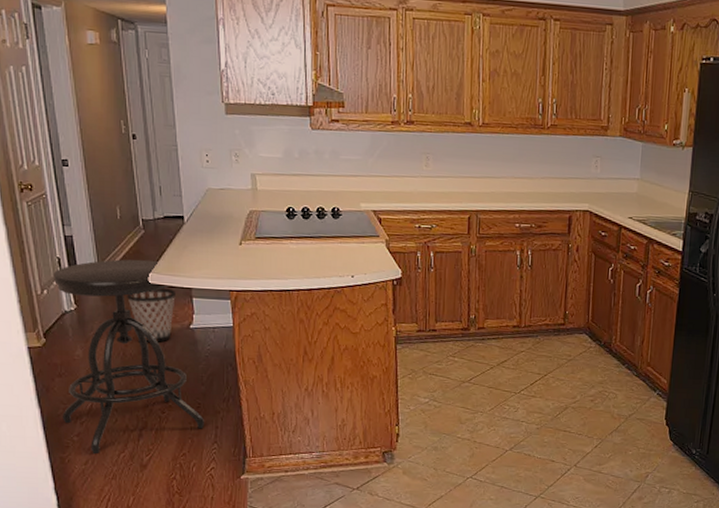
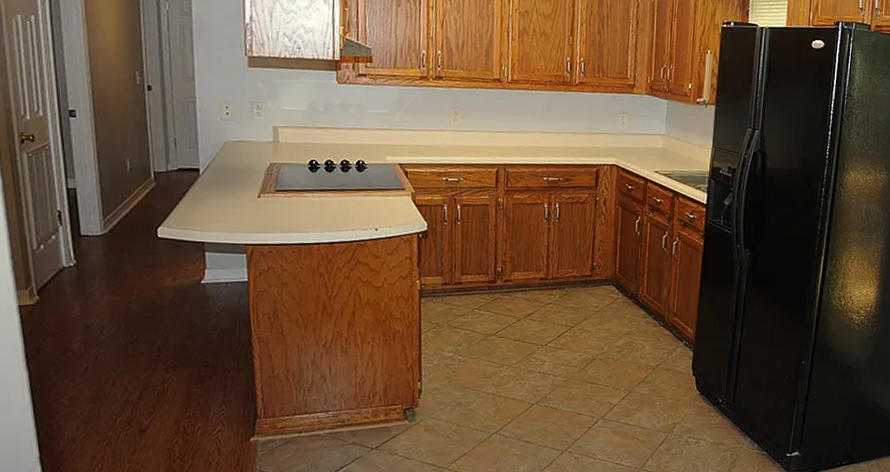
stool: present [52,259,204,455] -> none [51,212,212,420]
wastebasket: present [127,288,175,343] -> none [133,243,187,300]

